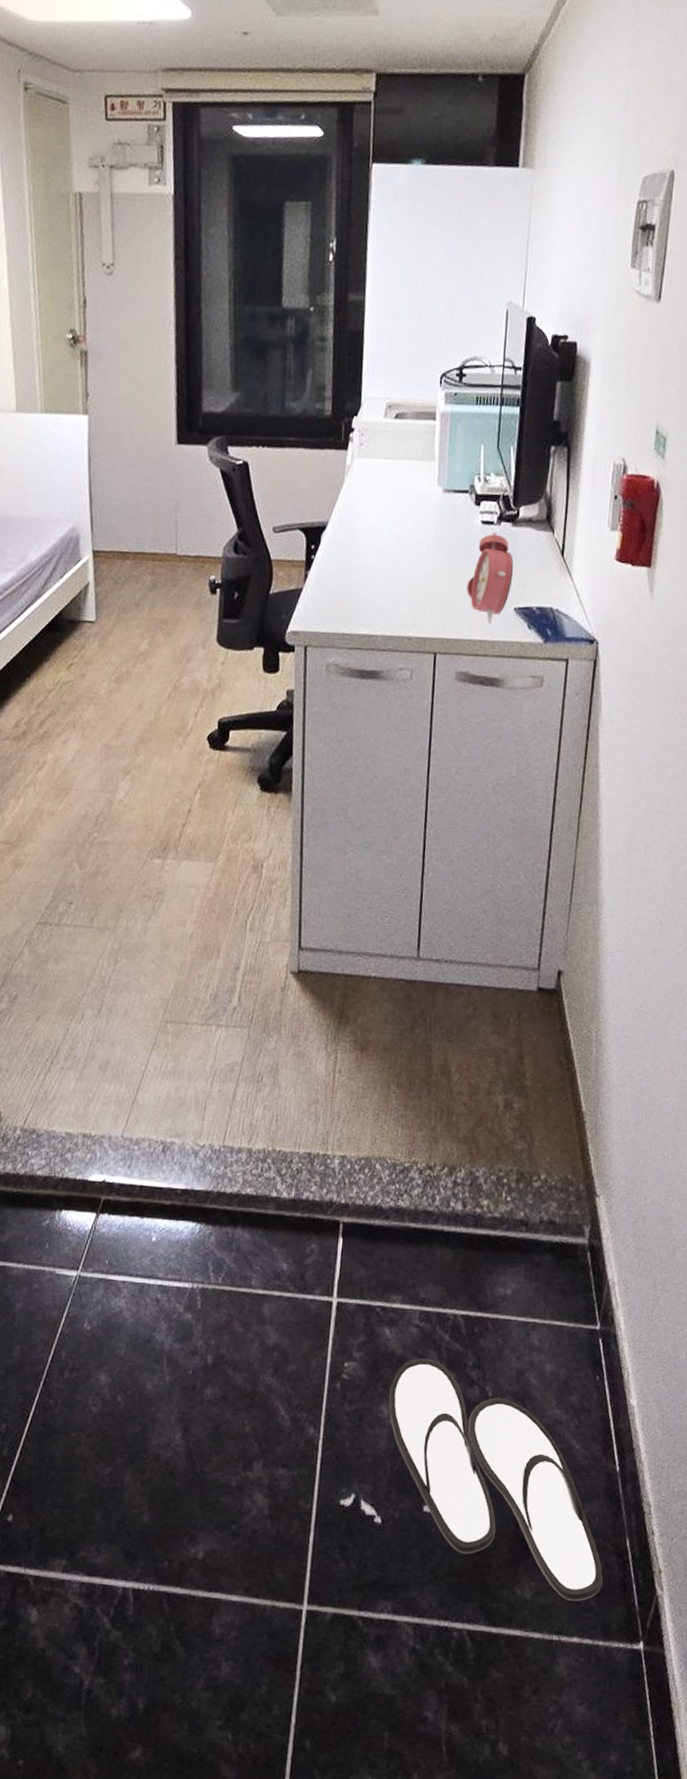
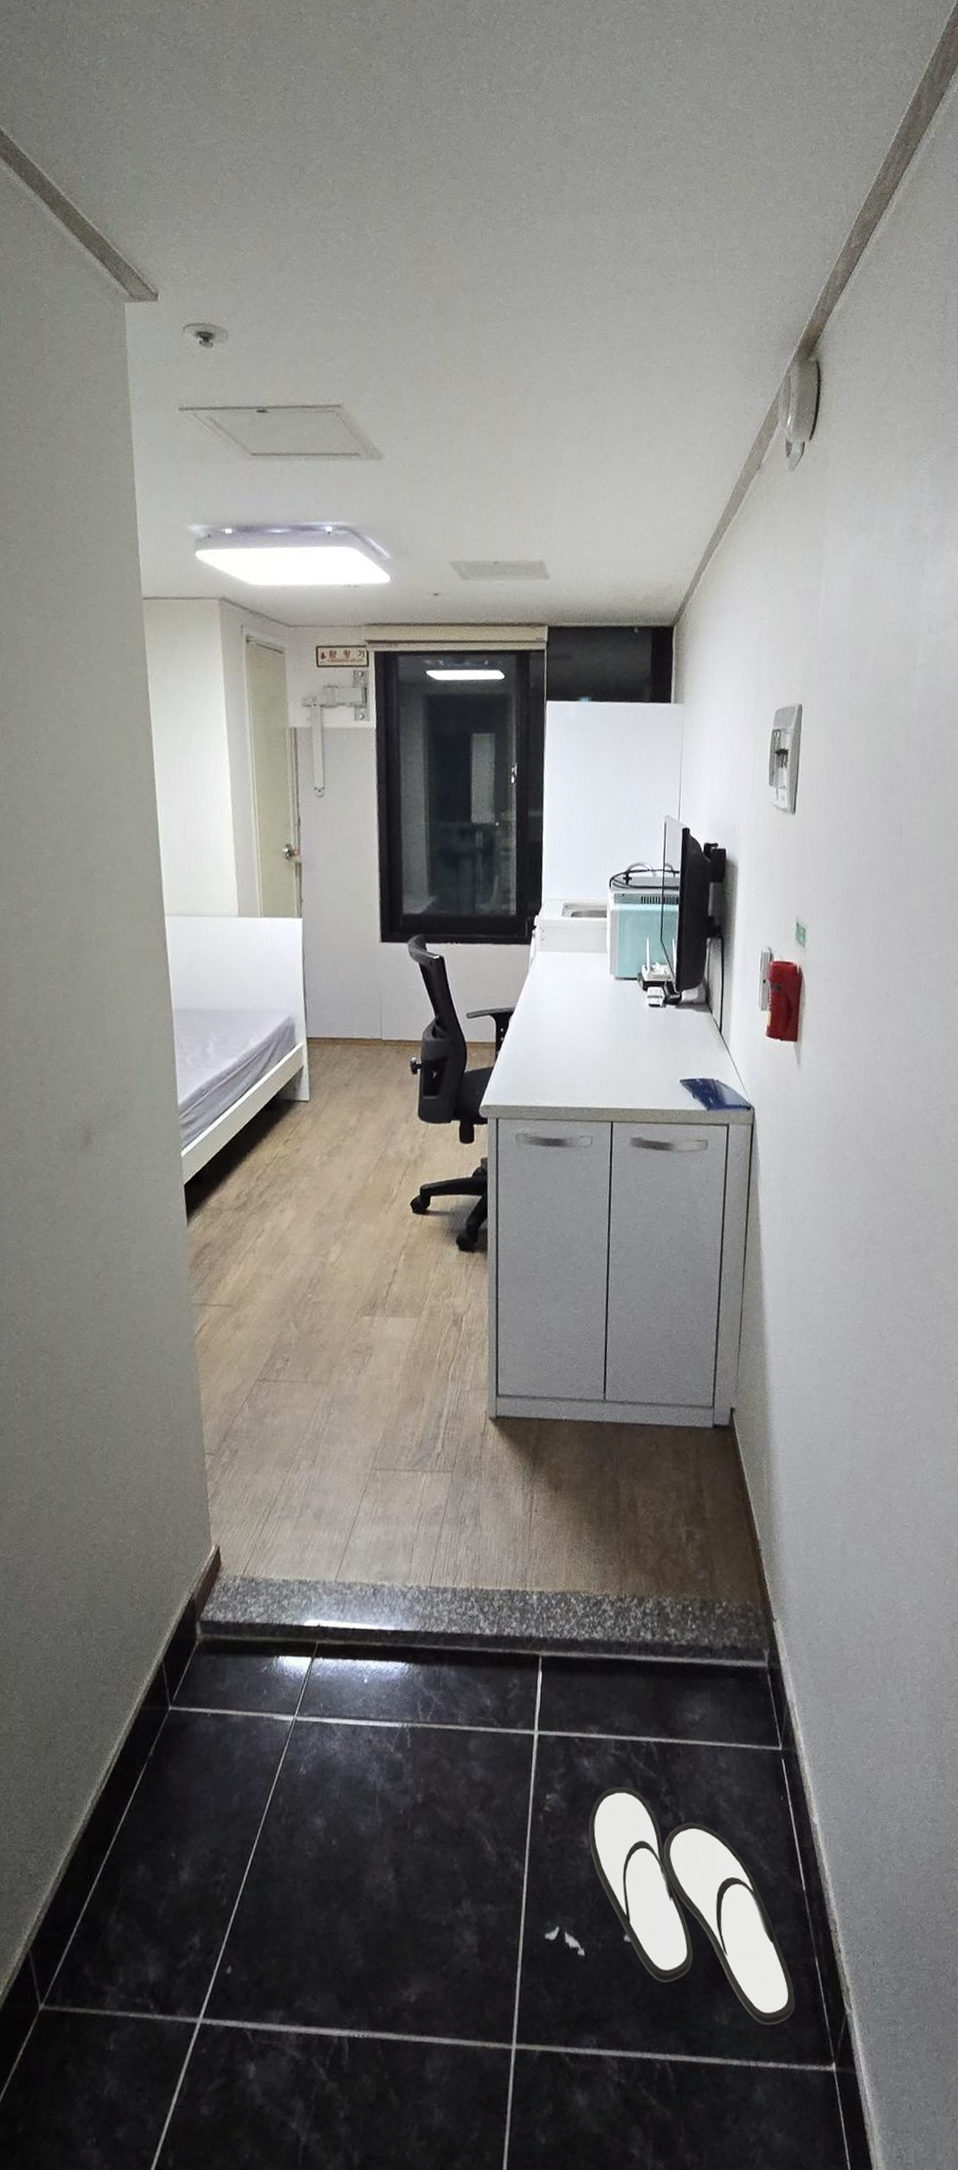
alarm clock: present [466,532,514,624] -> none [638,1014,679,1095]

